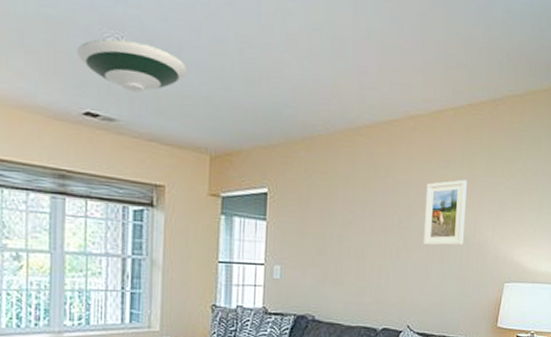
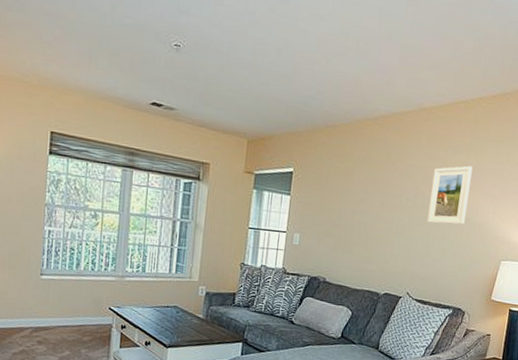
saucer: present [76,38,188,93] -> none [148,43,234,87]

